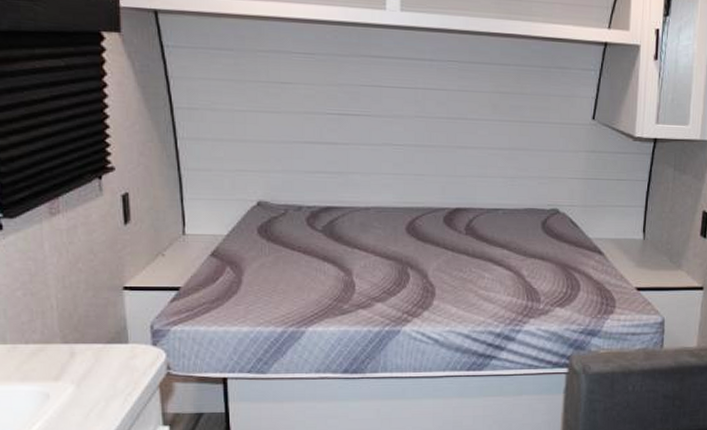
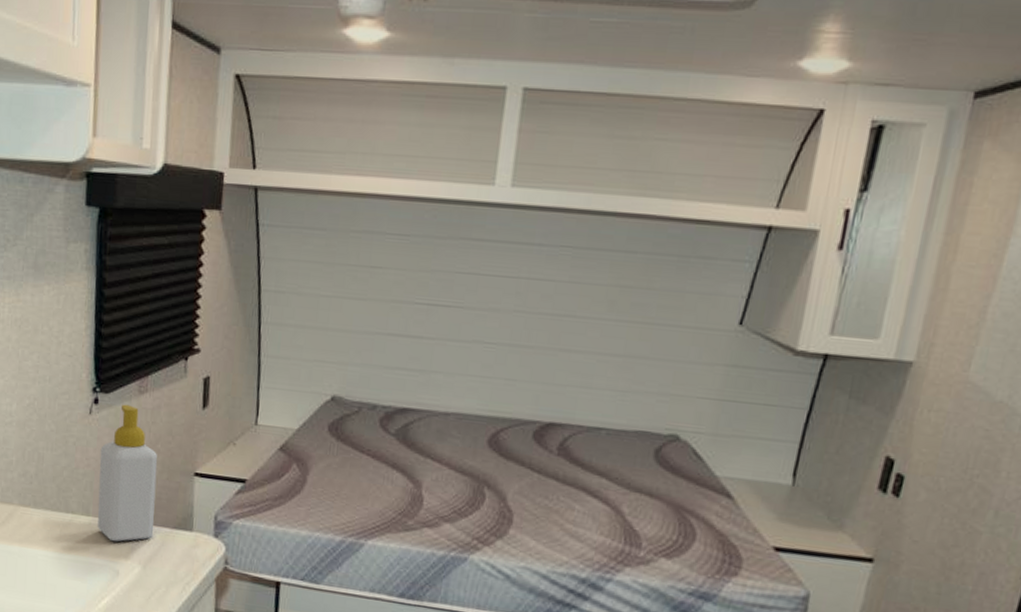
soap bottle: none [11,227,85,366] -> present [97,404,158,542]

